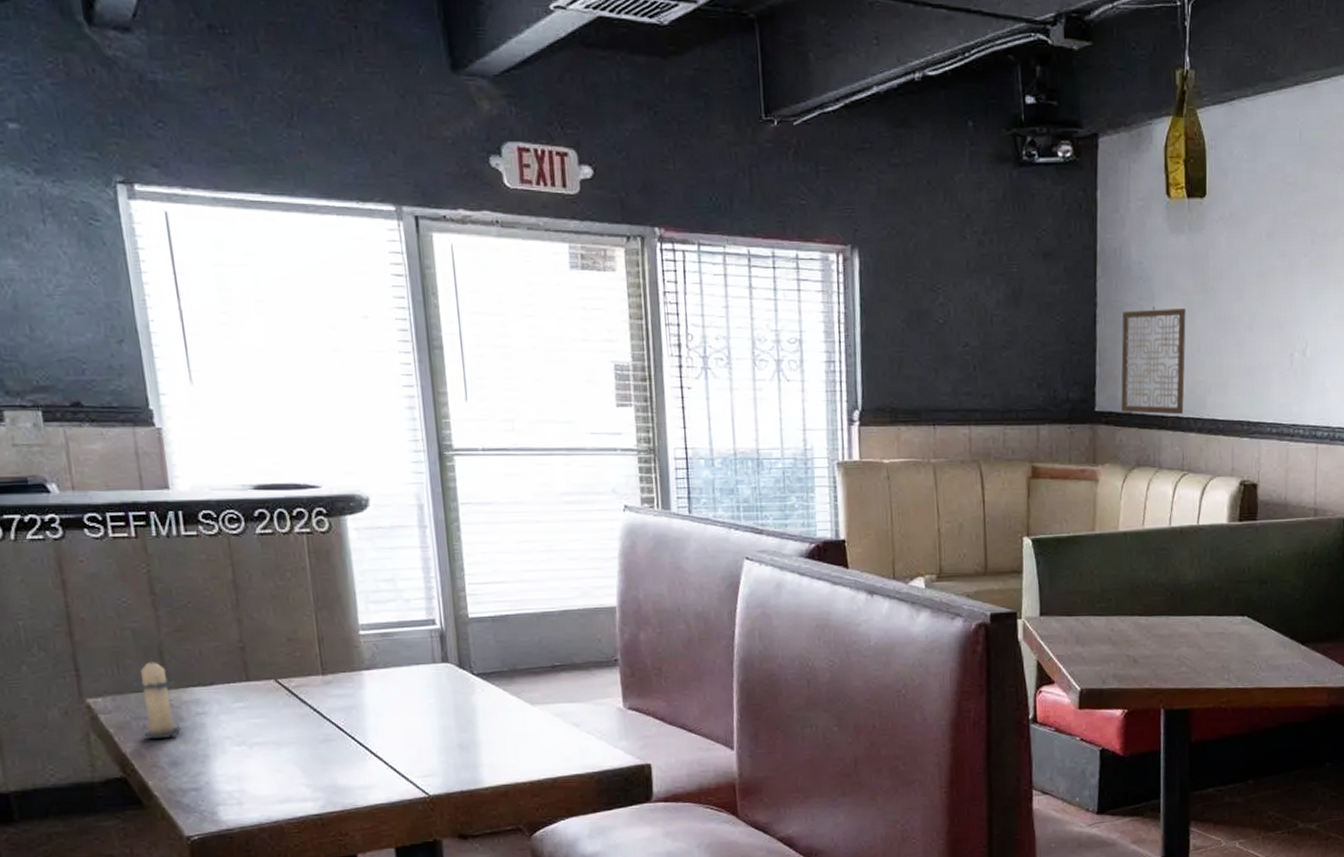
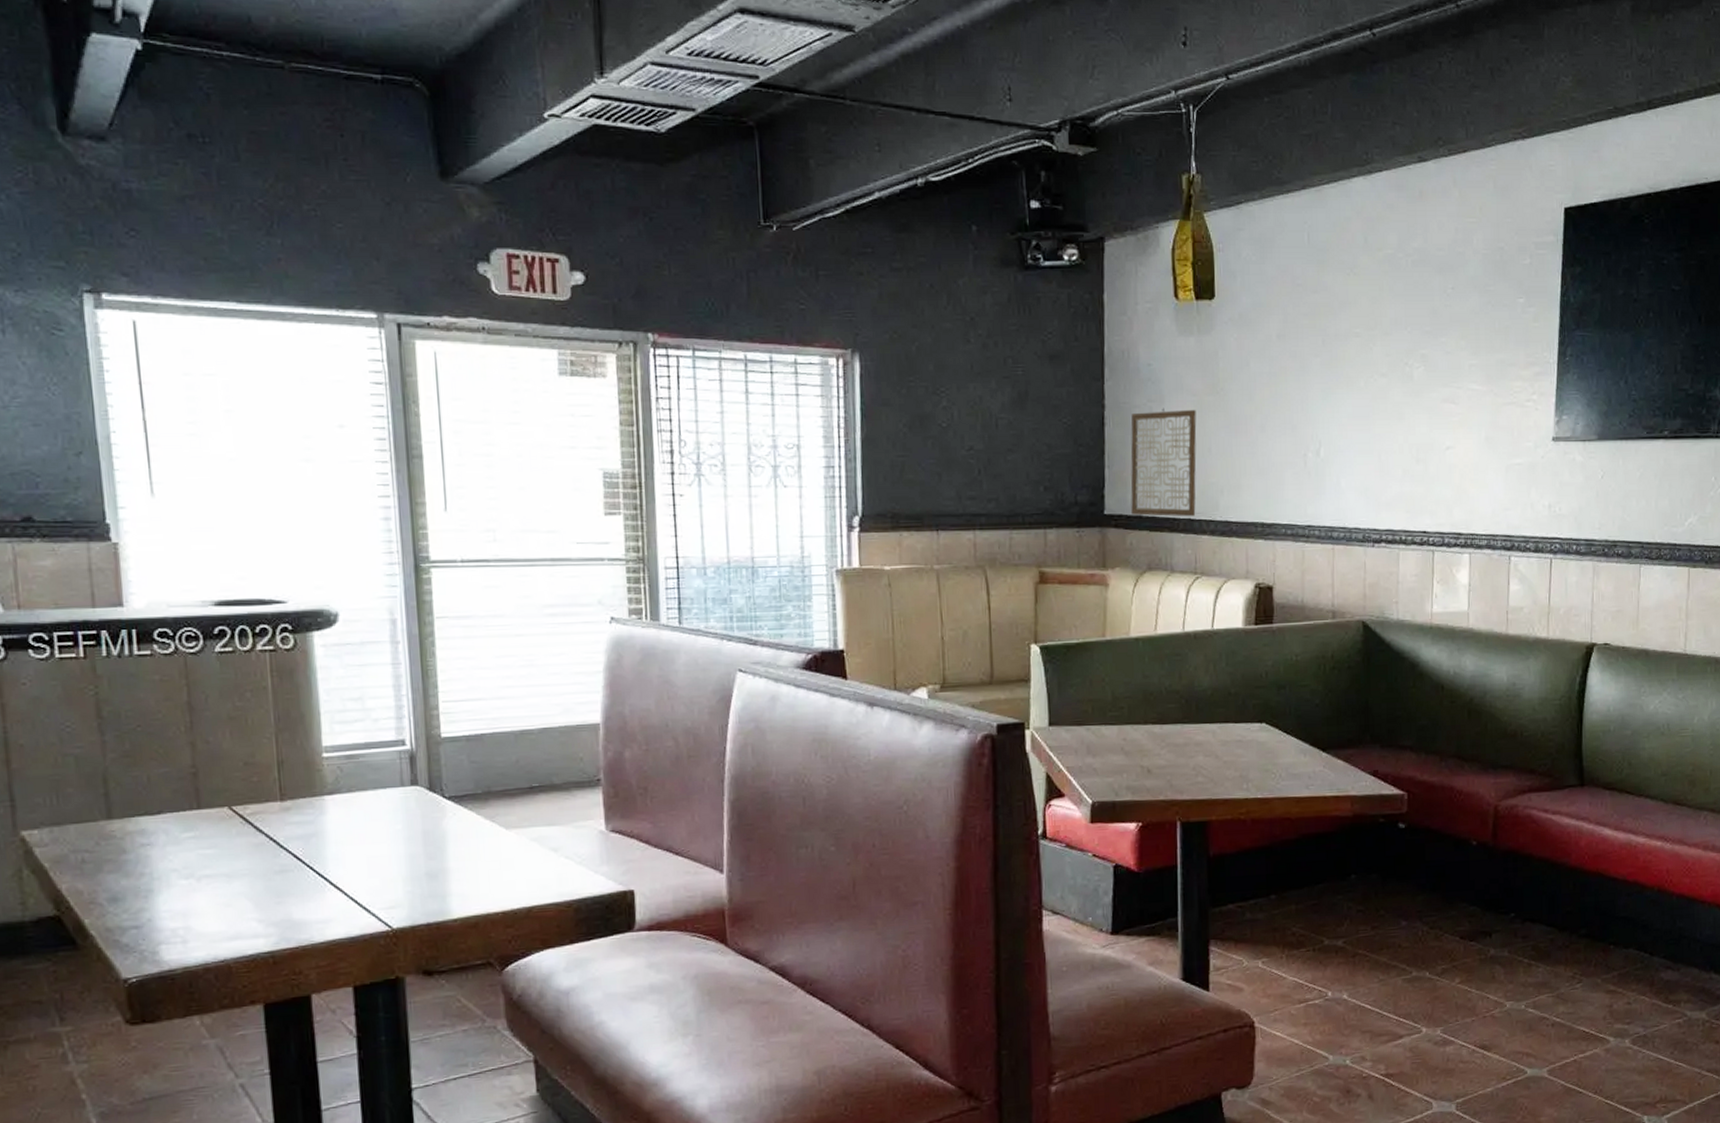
candle: present [134,656,182,739] -> none [74,784,124,873]

